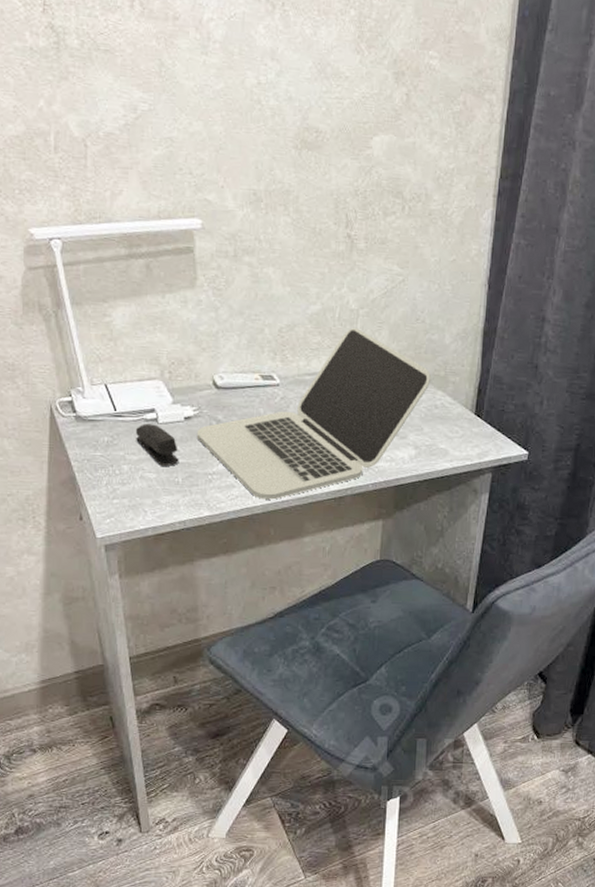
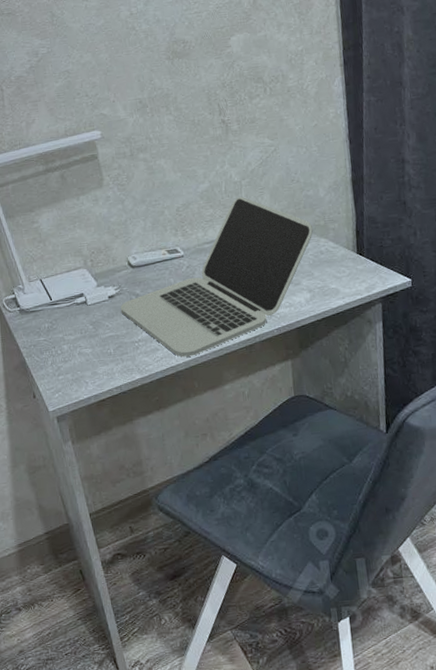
stapler: present [135,423,179,466] -> none [69,306,109,341]

